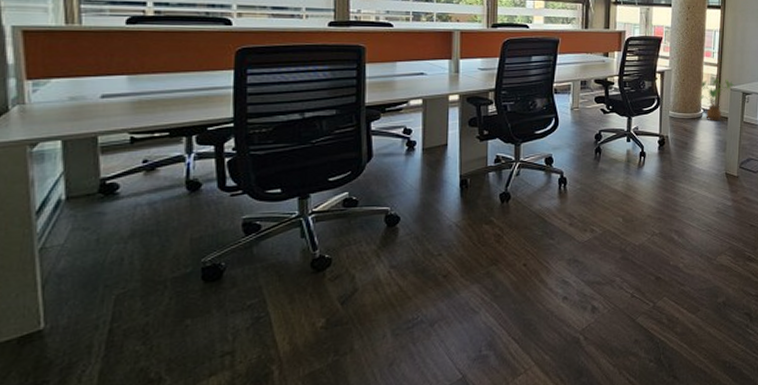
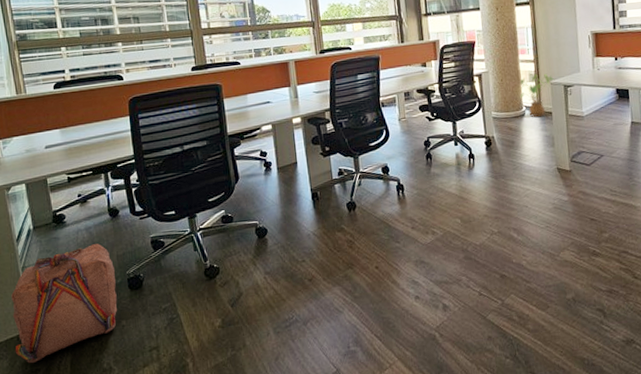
backpack: none [11,223,184,374] -> present [11,243,118,364]

